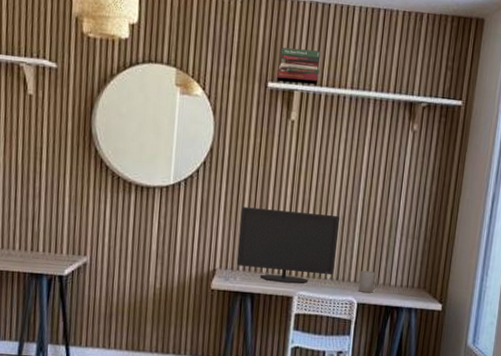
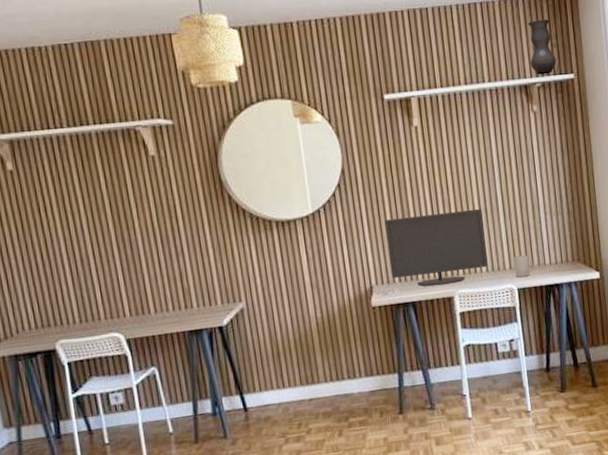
books: present [276,47,321,85] -> none [389,54,432,92]
vase: none [420,38,451,96] -> present [528,19,557,75]

